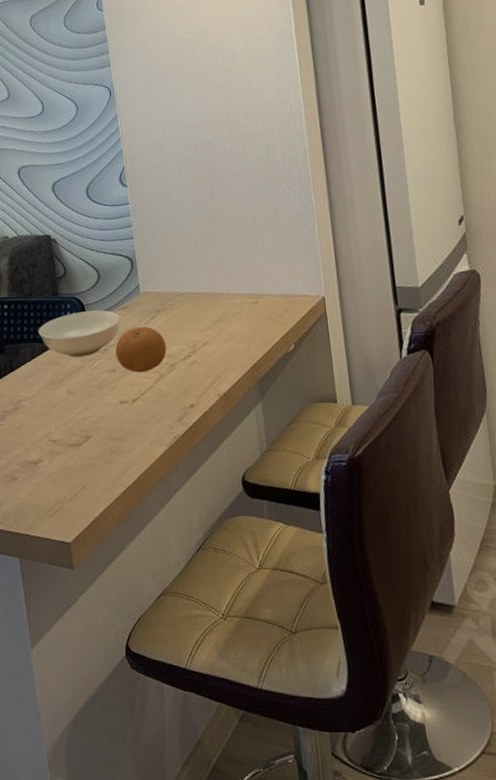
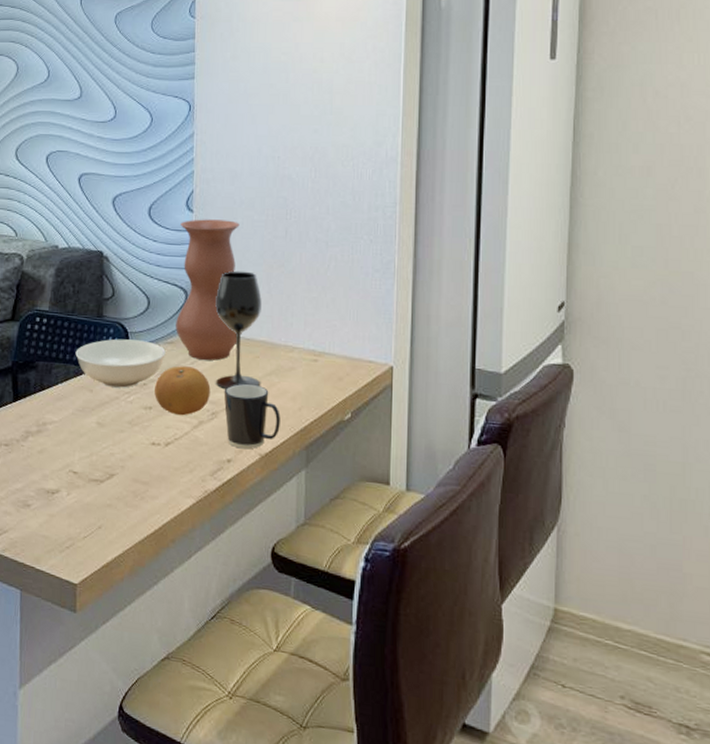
vase: none [117,189,187,319] -> present [176,219,242,361]
wineglass: none [158,232,210,341] -> present [215,271,262,389]
mug: none [178,333,233,393] -> present [223,383,280,449]

